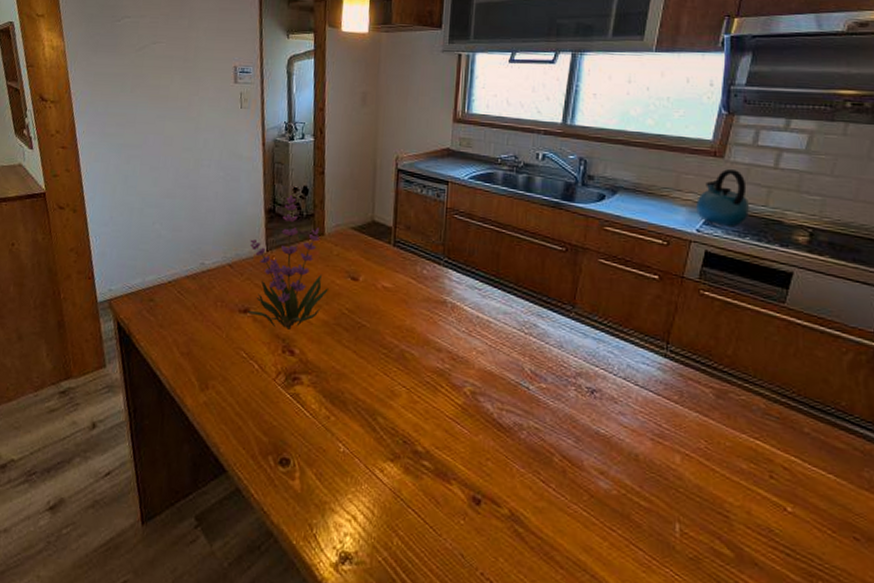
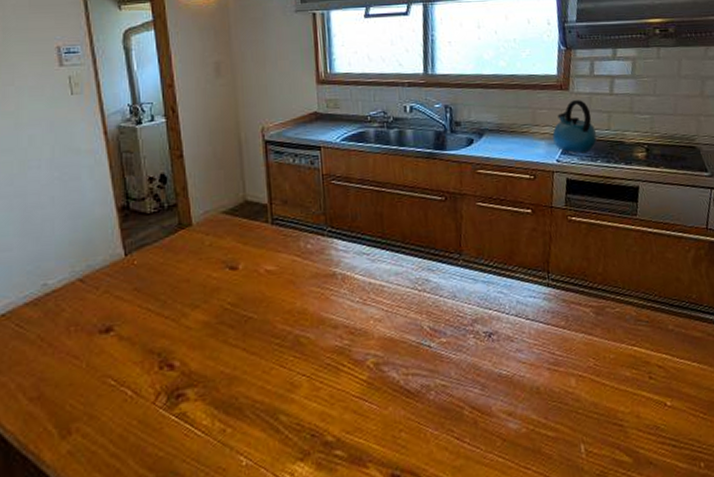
plant: present [248,194,329,330] -> none [102,185,205,342]

